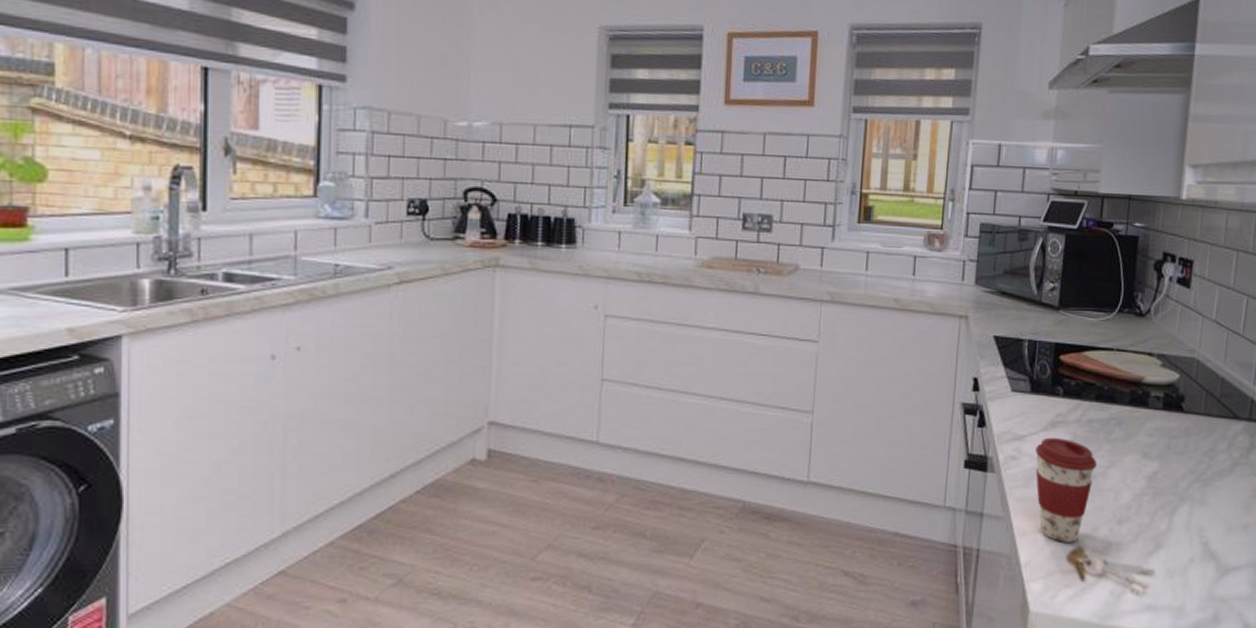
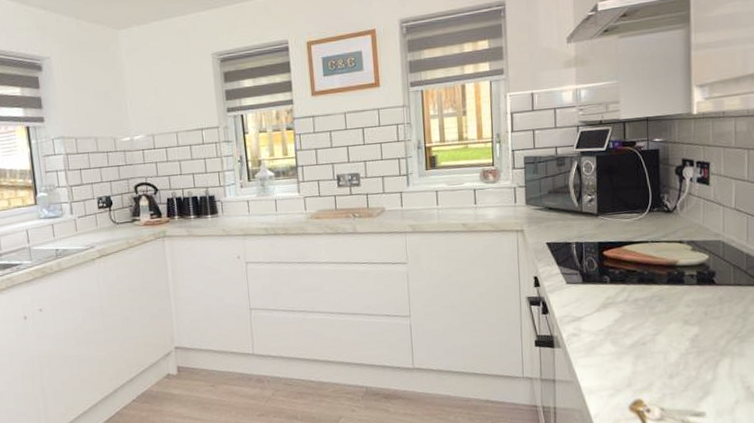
coffee cup: present [1035,437,1098,542] -> none [592,315,646,397]

